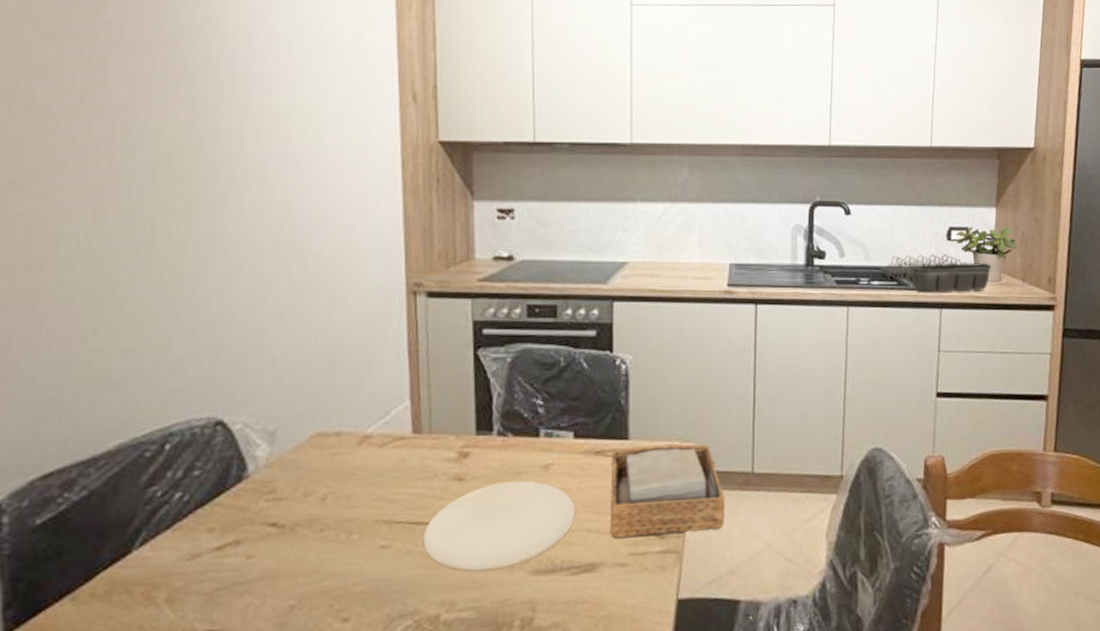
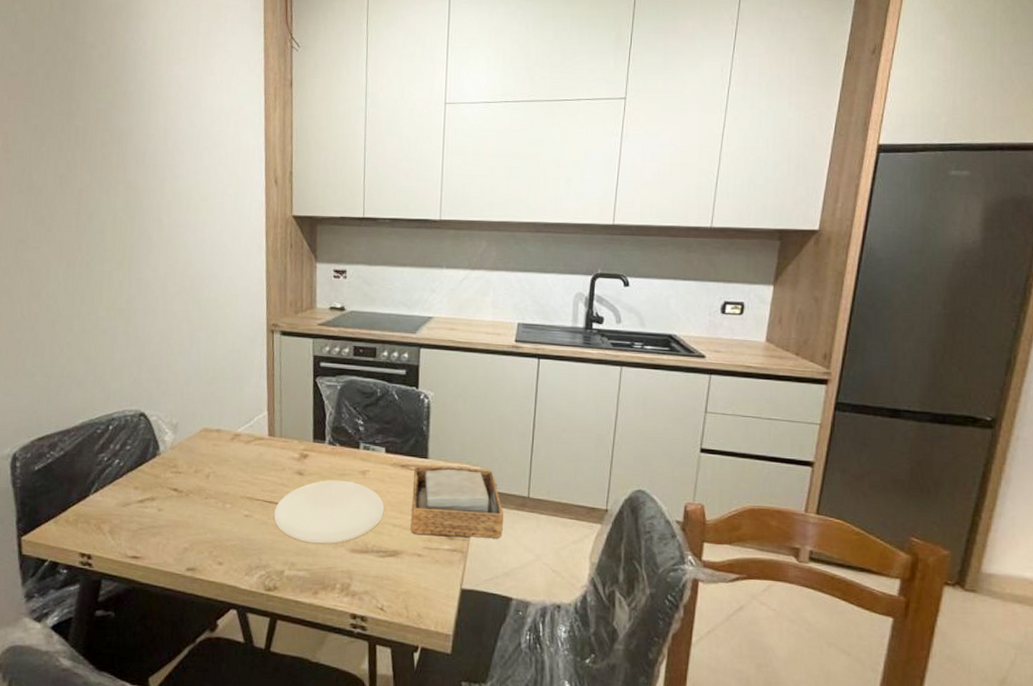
dish rack: present [880,254,993,293] -> none [653,325,767,361]
potted plant: present [956,226,1018,282] -> none [730,302,794,354]

